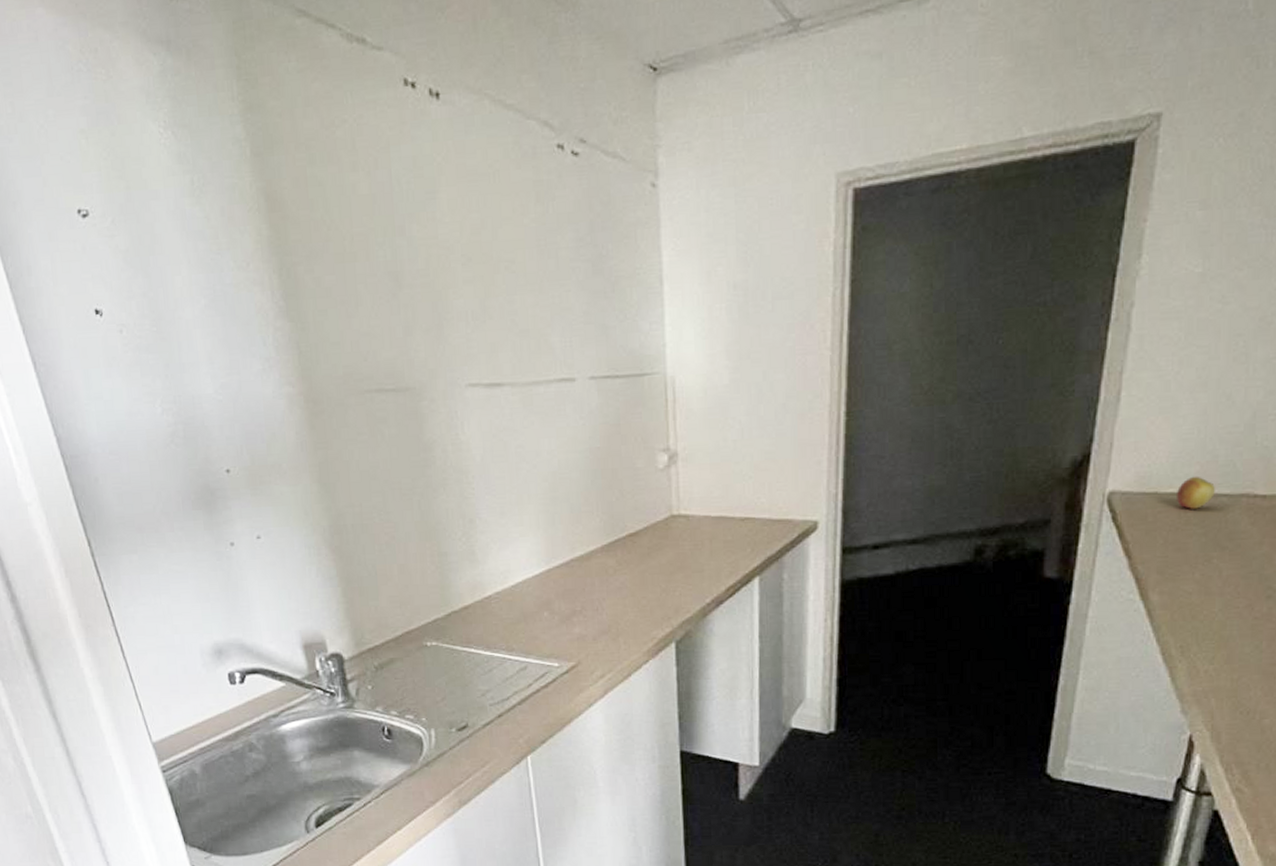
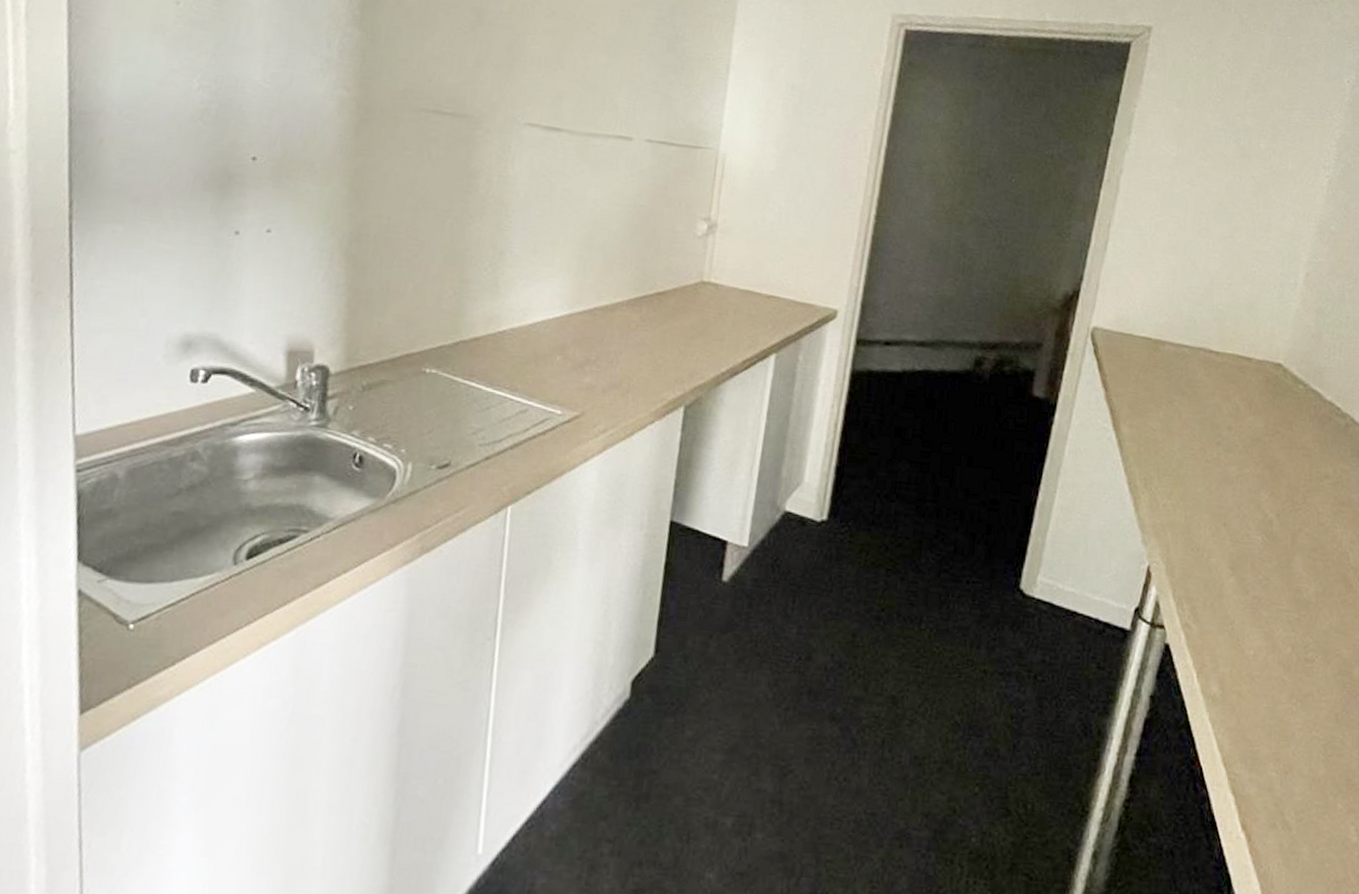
apple: present [1175,476,1215,509] -> none [1147,325,1179,355]

